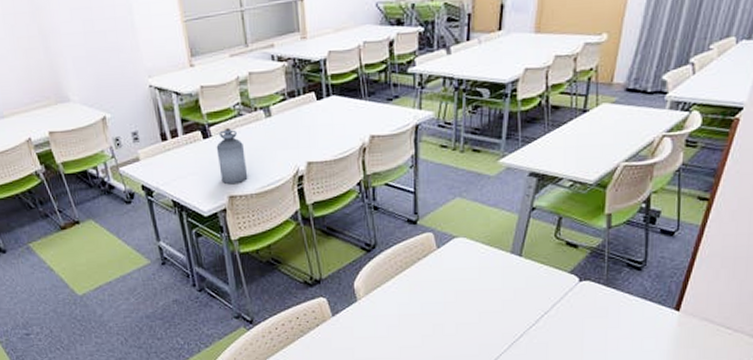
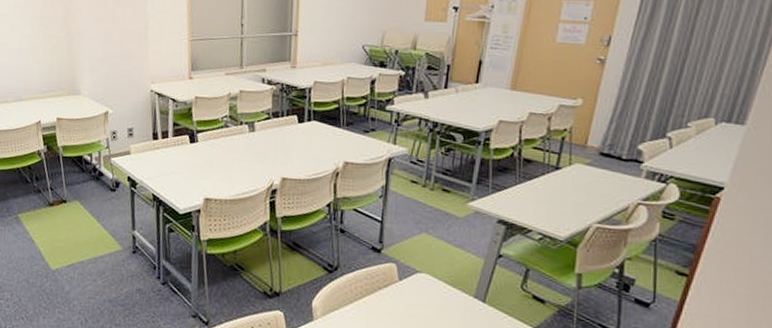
bottle: present [216,127,248,185] -> none [200,135,226,188]

